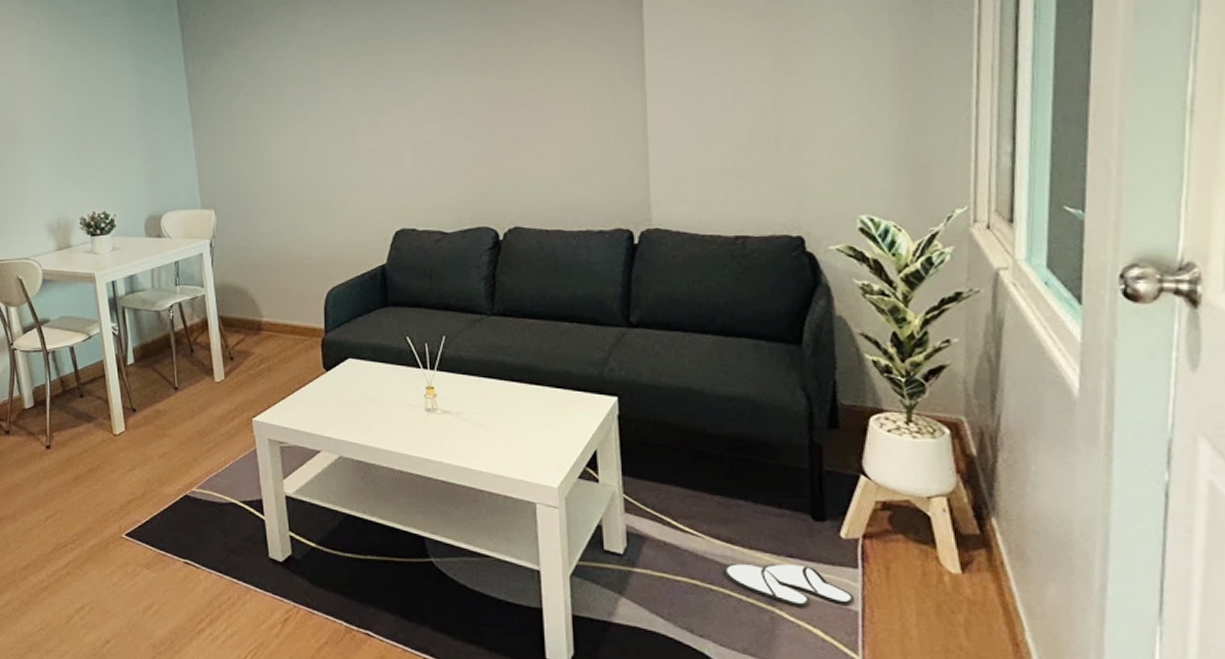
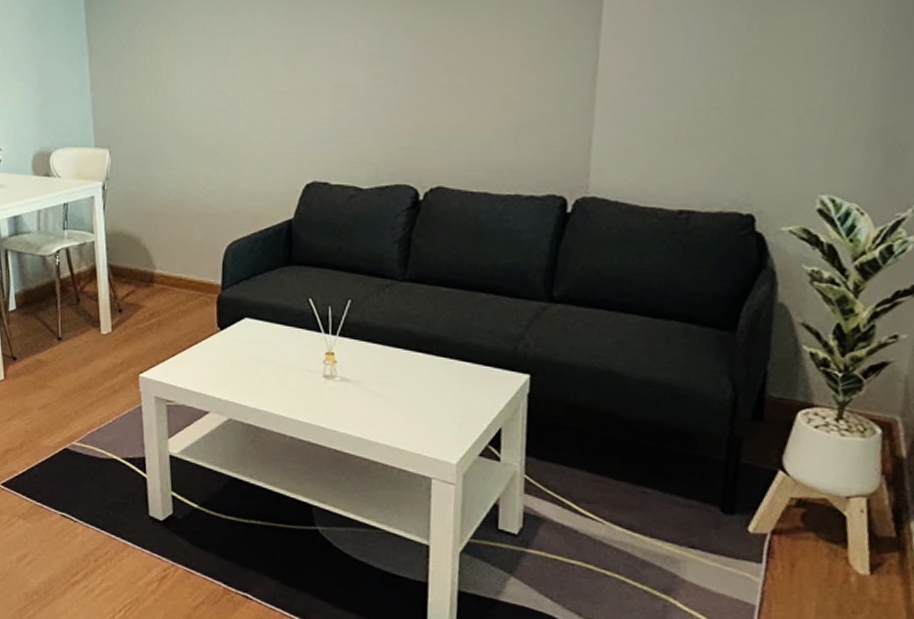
slippers: present [724,564,854,608] -> none [620,550,754,600]

